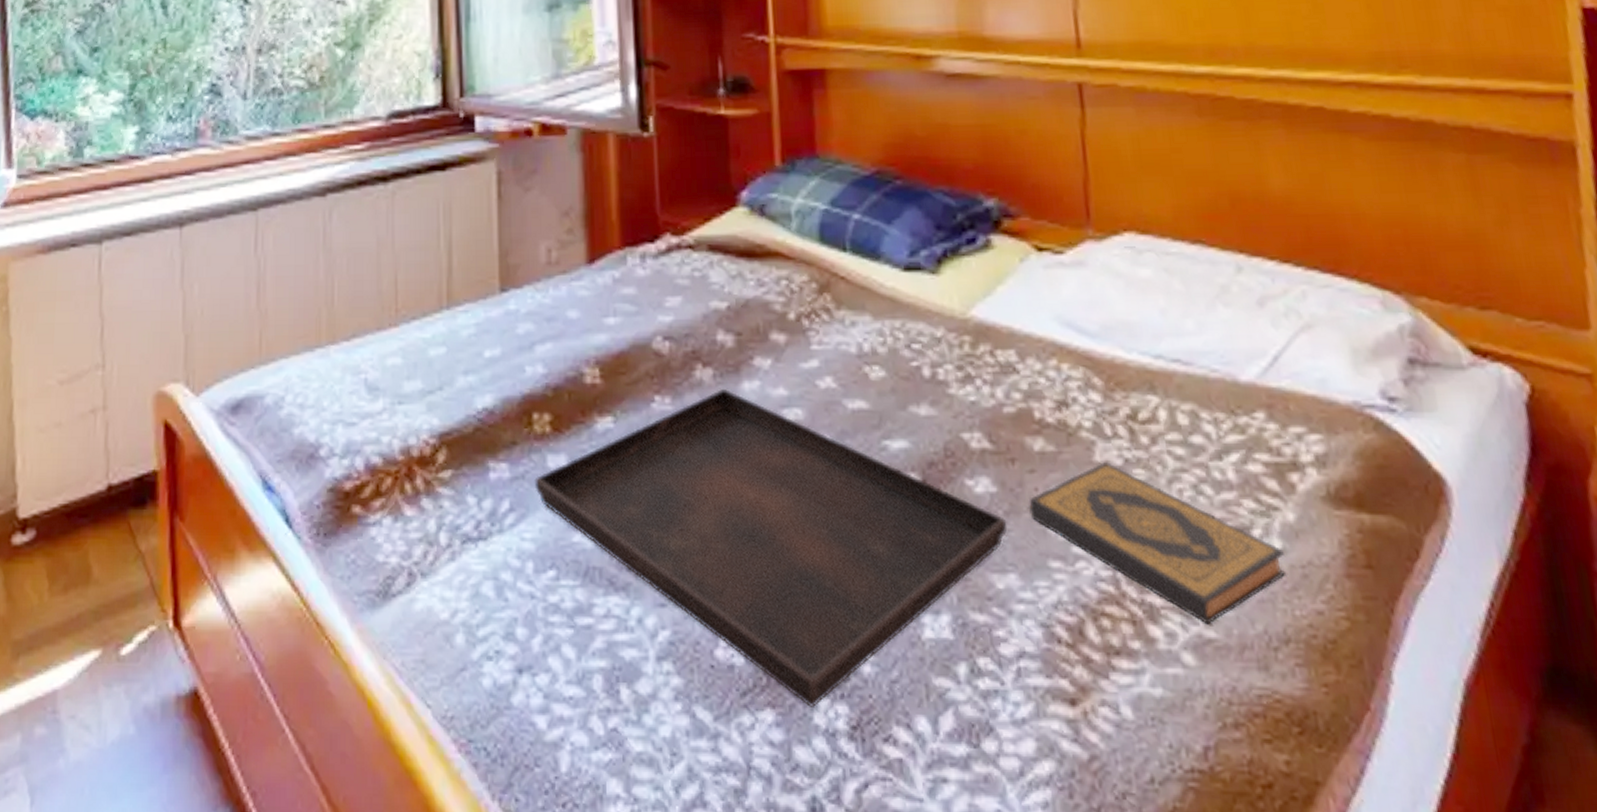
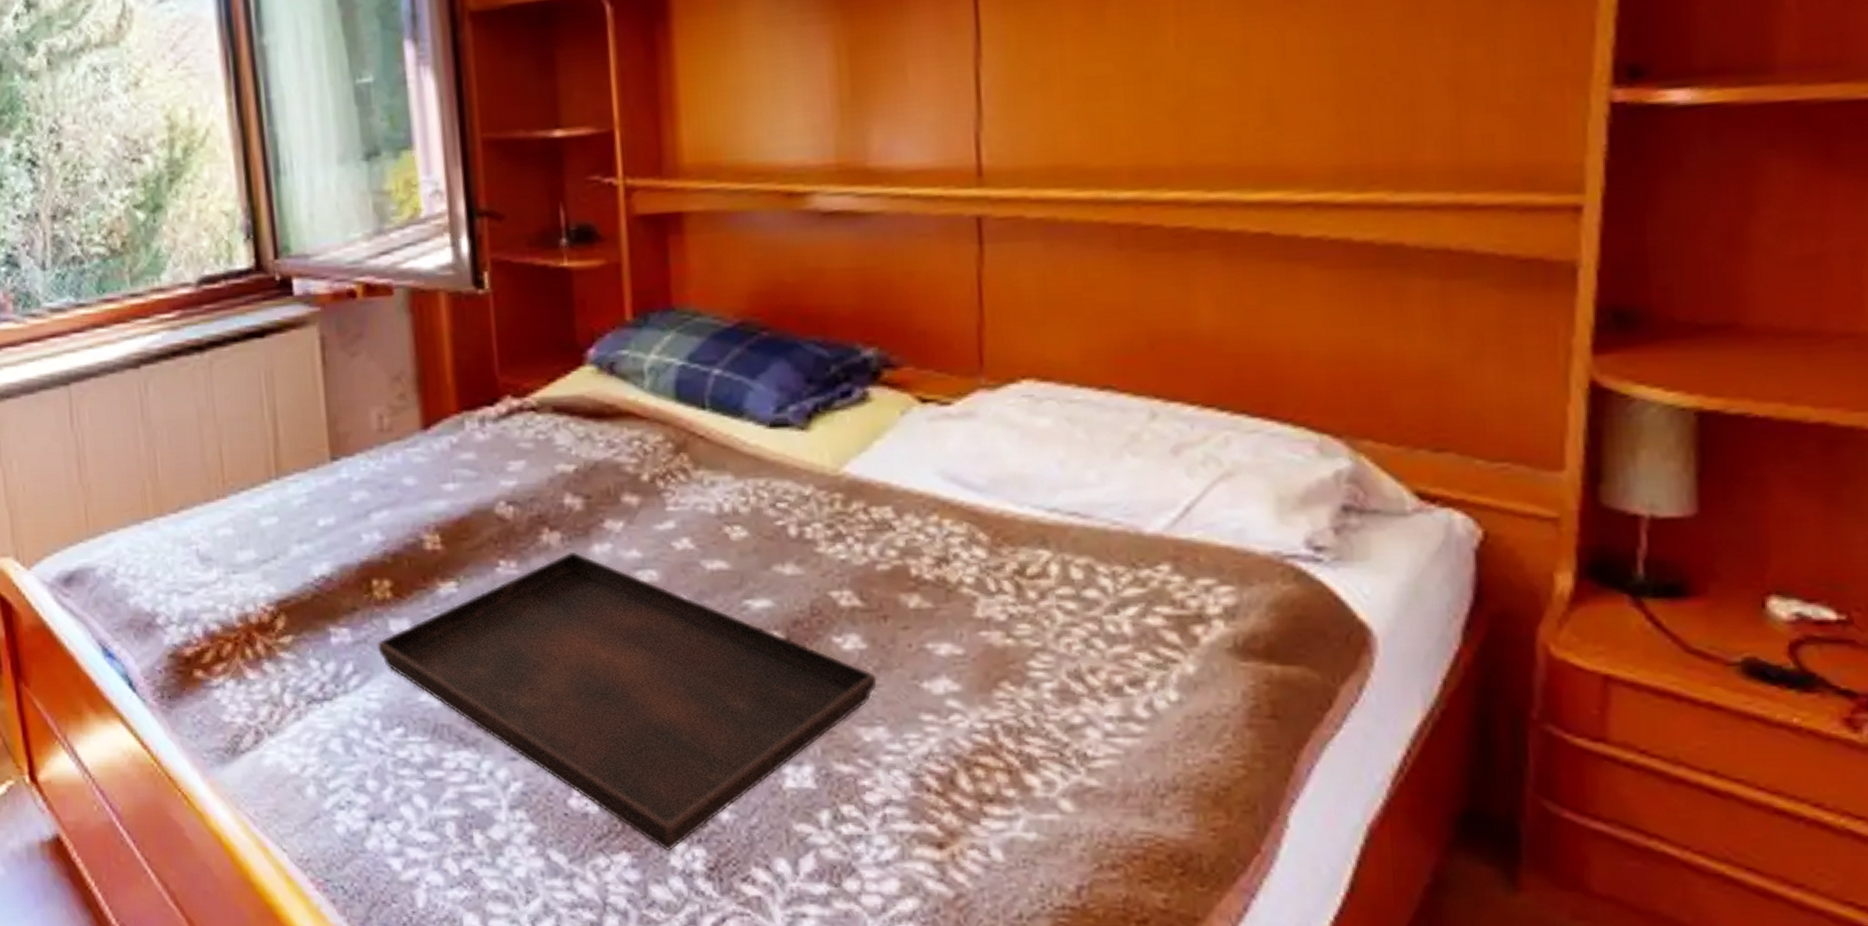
hardback book: present [1028,462,1286,625] -> none [900,618,1180,774]

